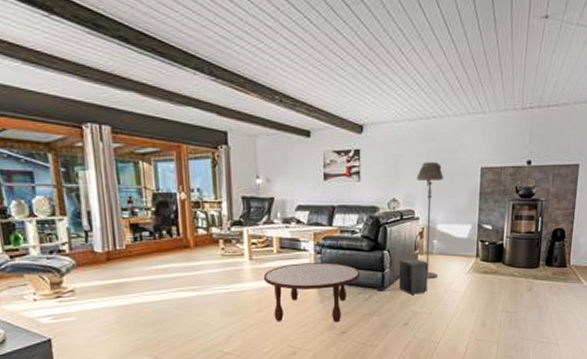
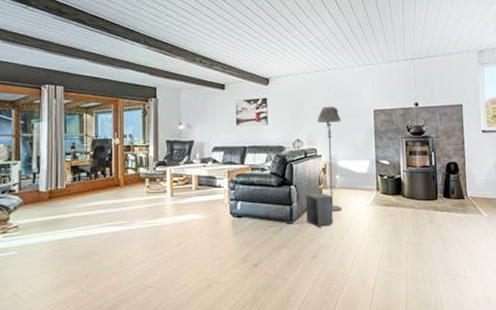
coffee table: present [263,263,361,322] -> none [183,198,271,254]

